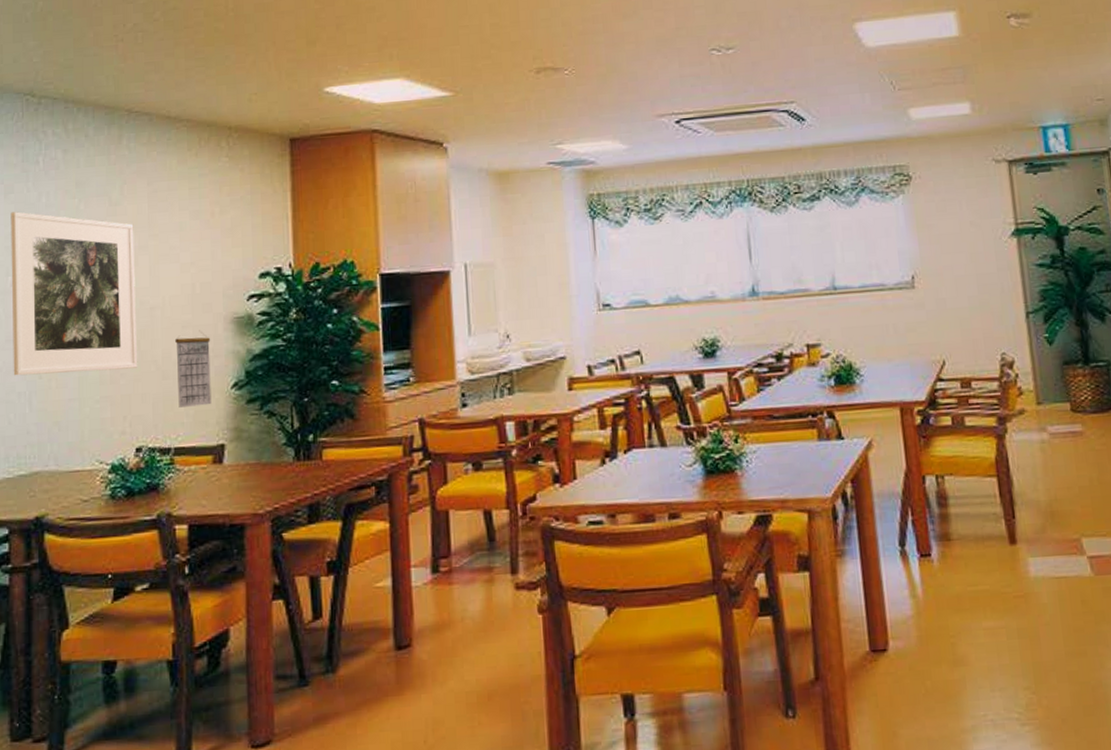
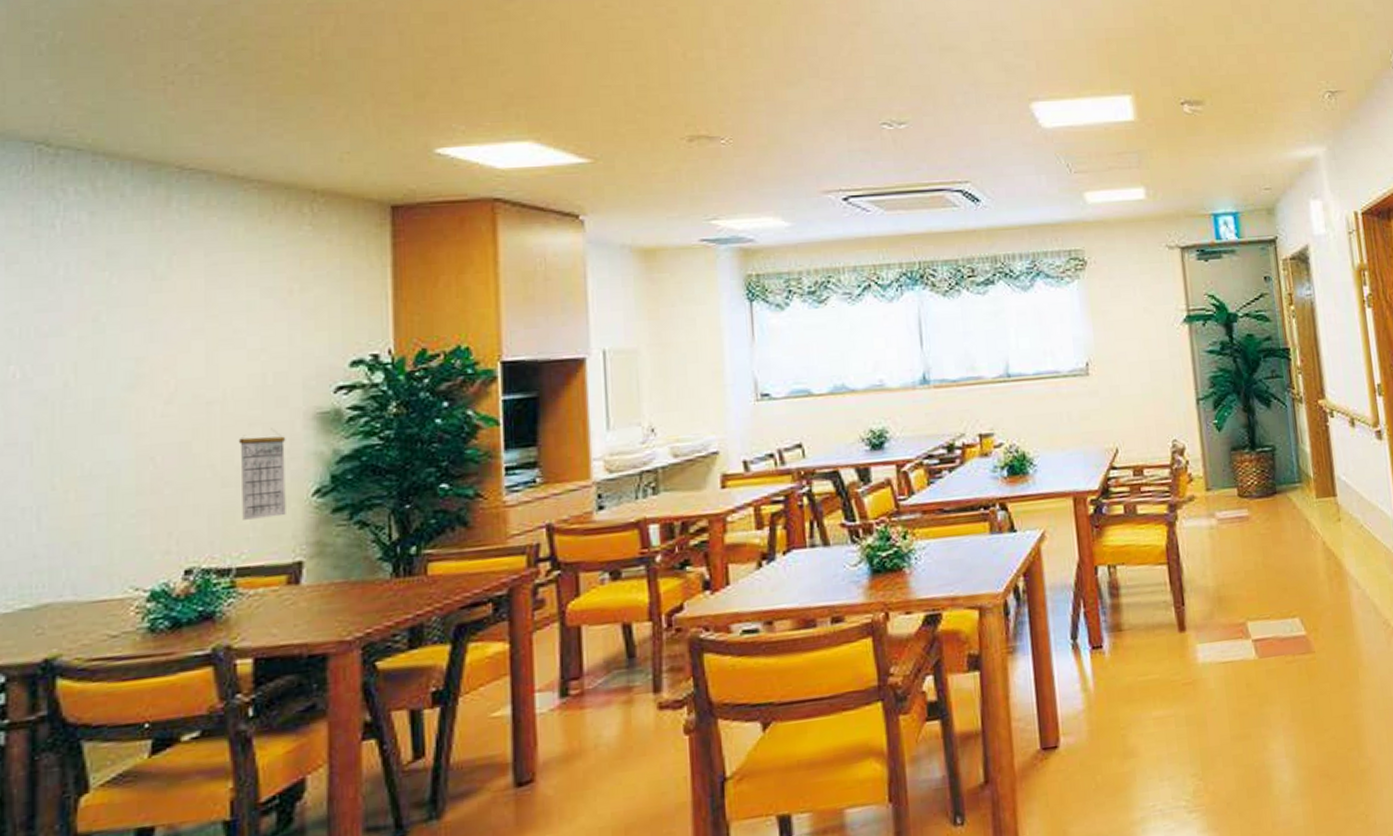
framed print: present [10,211,138,376] -> none [13,286,189,488]

